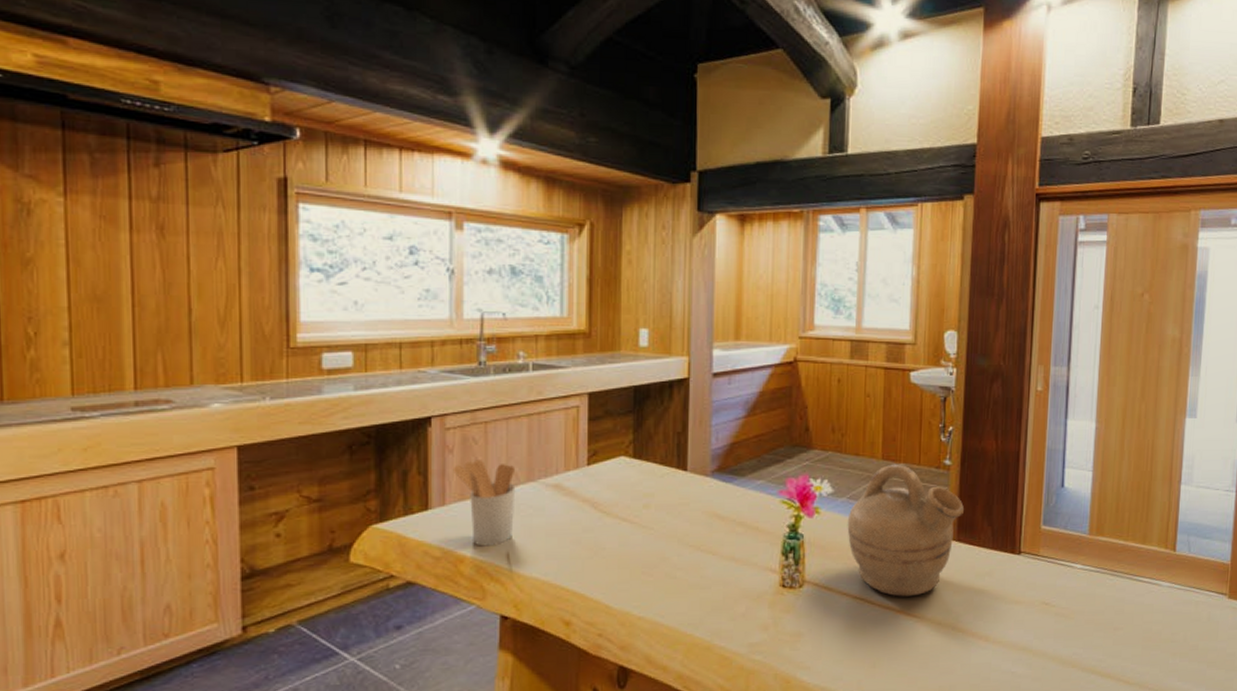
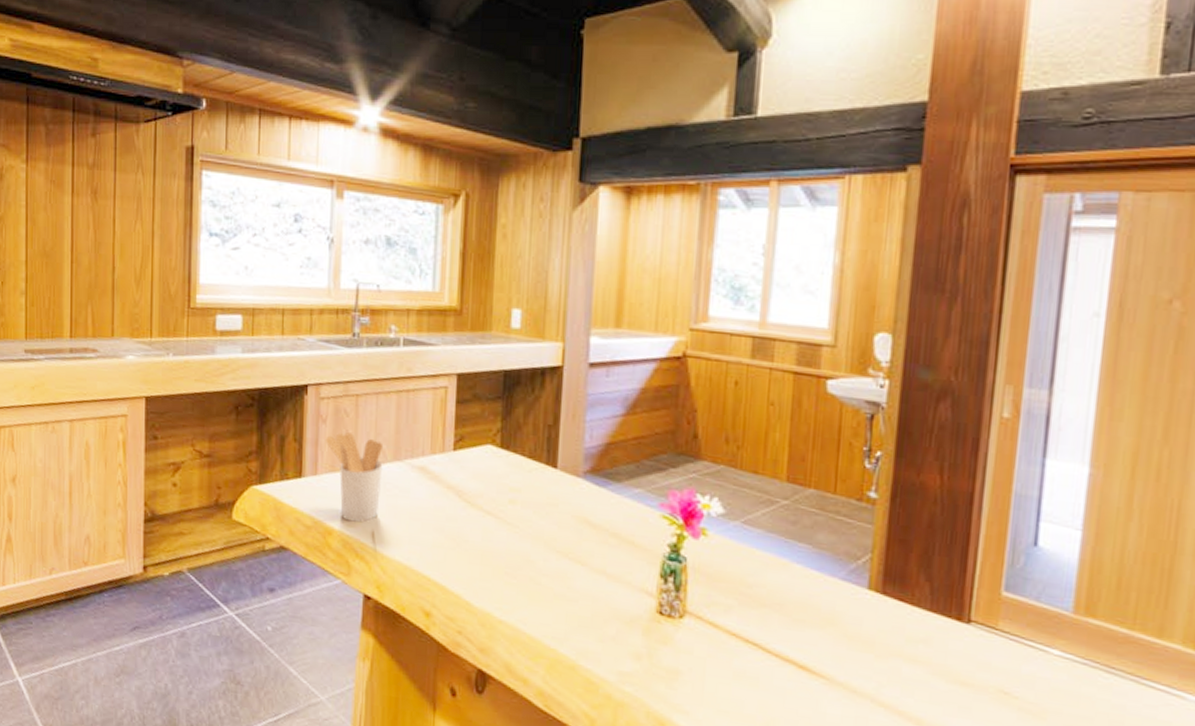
teapot: present [847,463,964,597] -> none [739,488,893,652]

